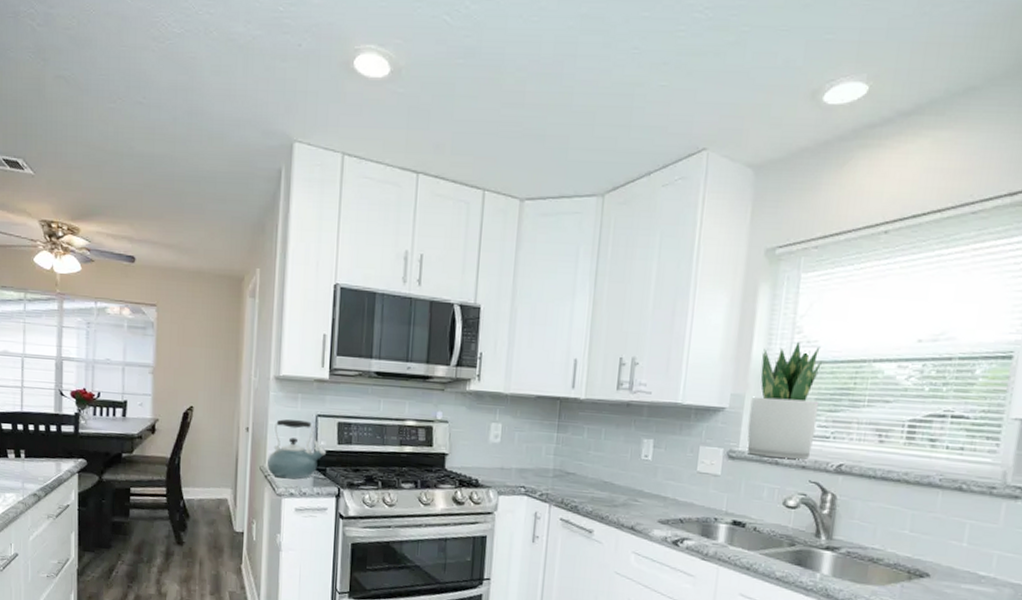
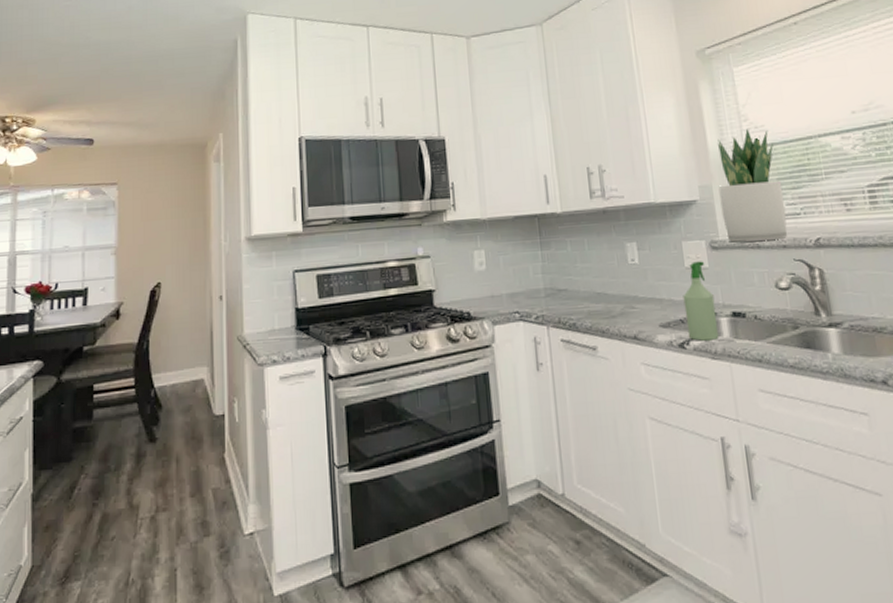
kettle: present [267,419,327,479] -> none [245,279,309,346]
spray bottle: none [683,467,719,543] -> present [683,261,719,341]

